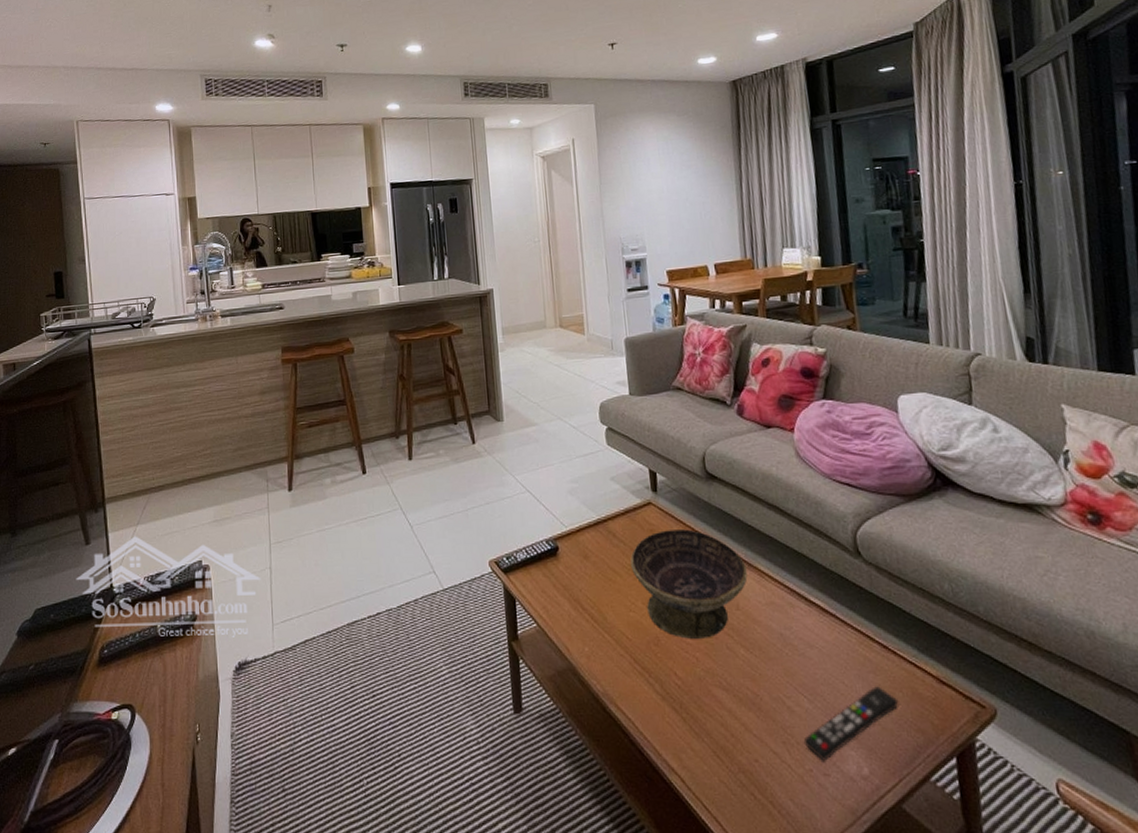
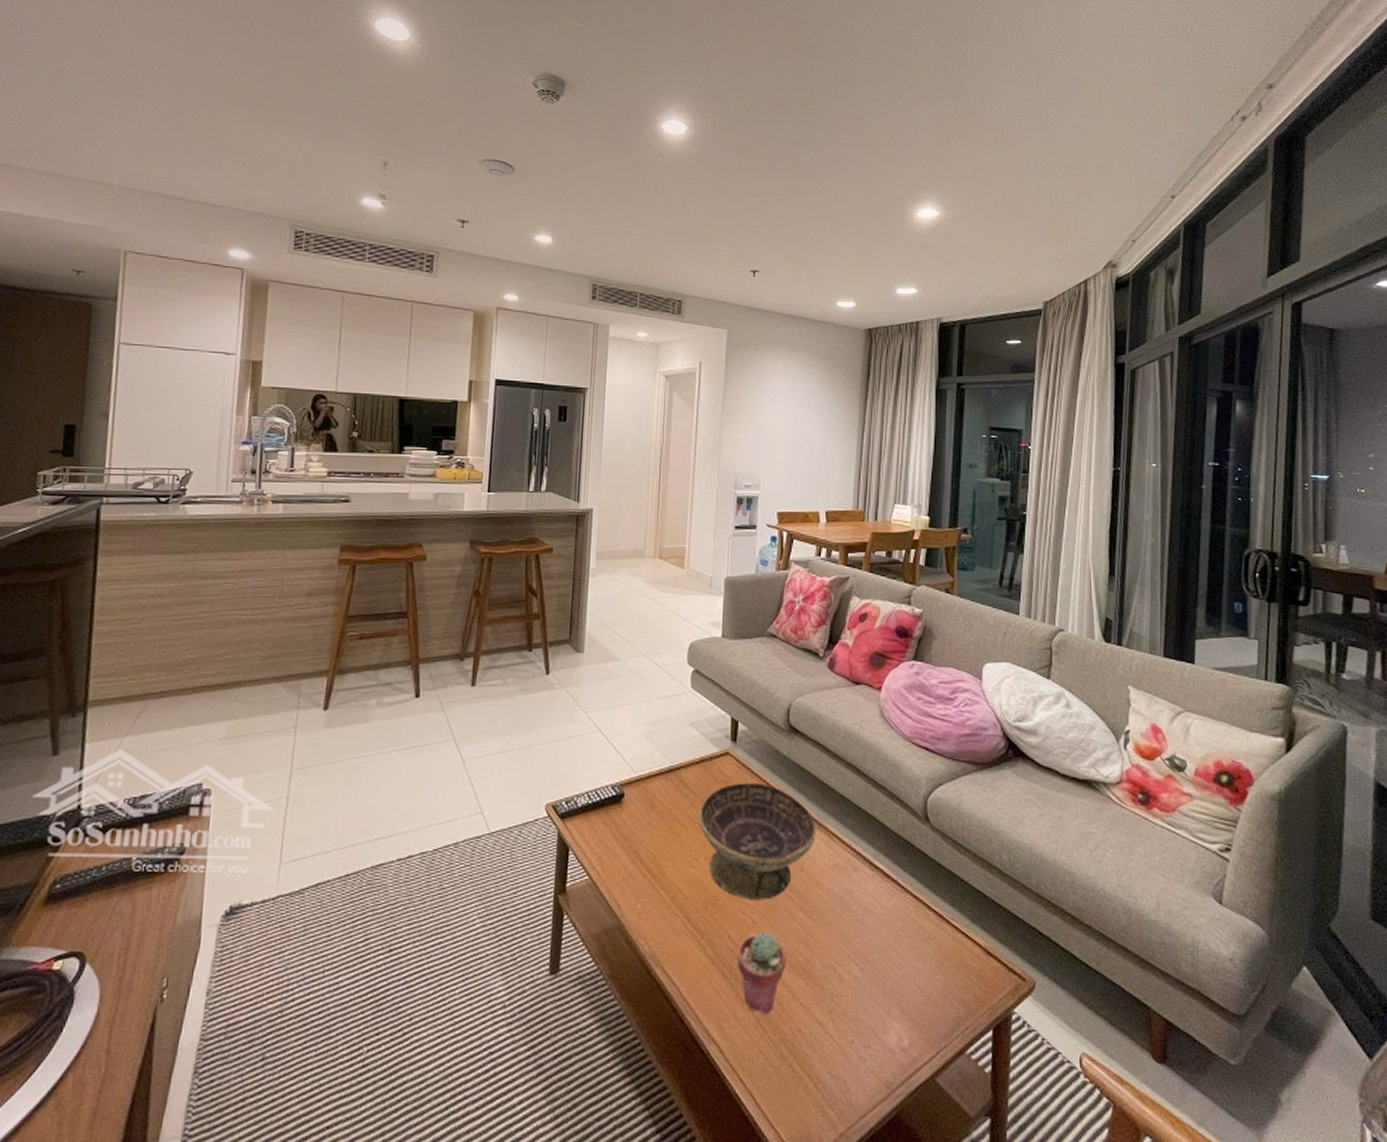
potted succulent: none [685,668,735,747] -> present [737,931,786,1015]
remote control: present [803,686,899,761] -> none [849,956,946,1032]

